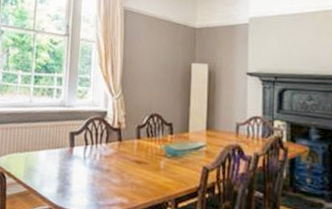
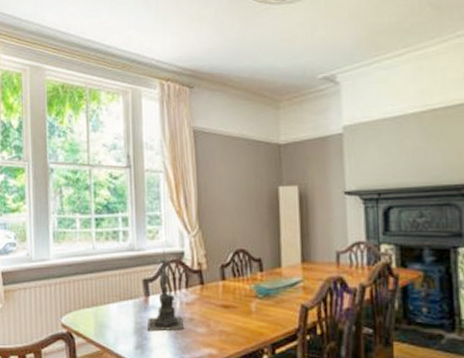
candle holder: none [70,108,102,179] -> present [147,250,185,332]

